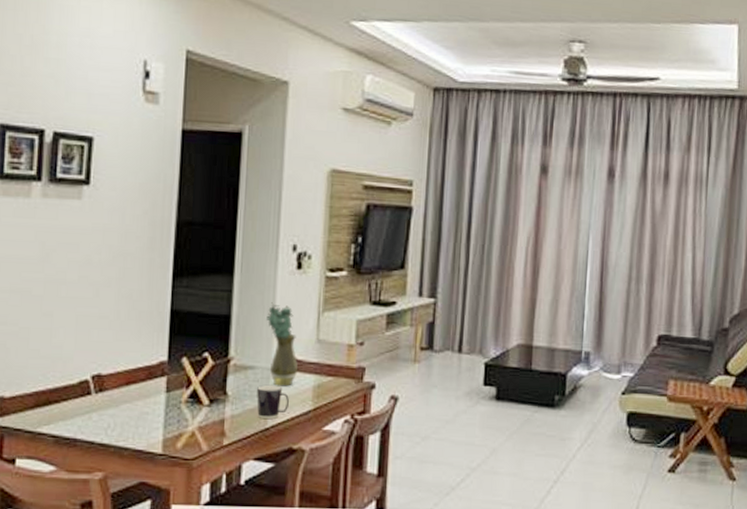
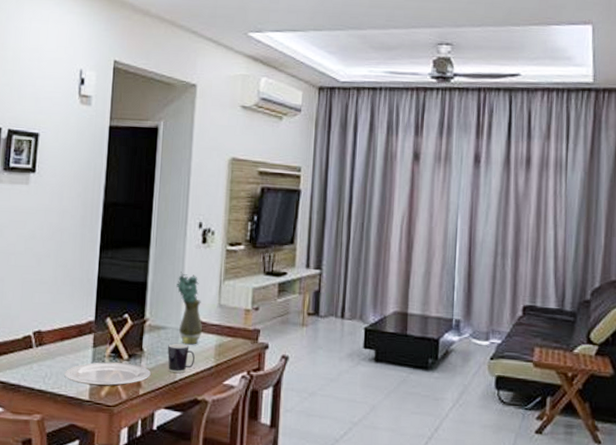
plate: none [131,408,237,438] -> present [64,362,151,387]

